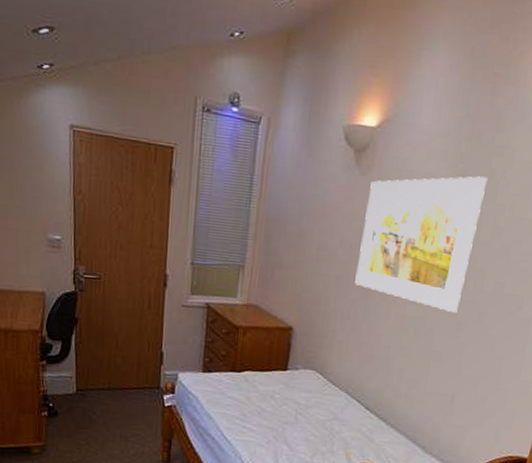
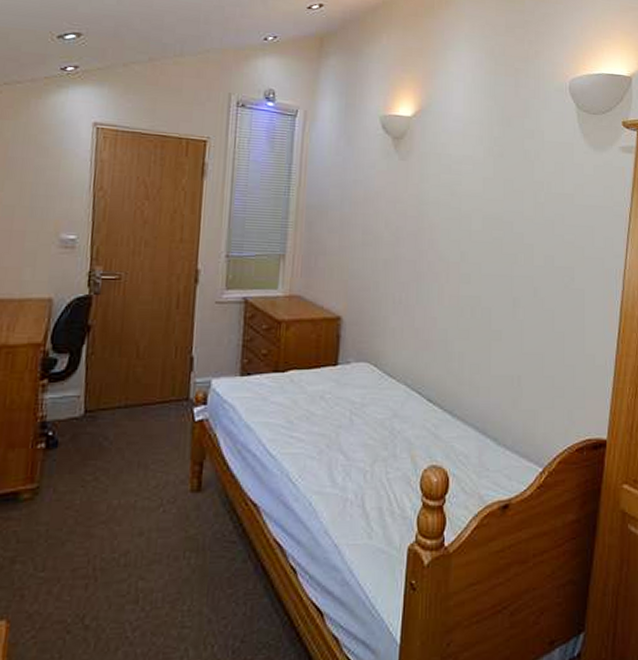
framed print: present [355,176,488,313] -> none [404,157,523,289]

